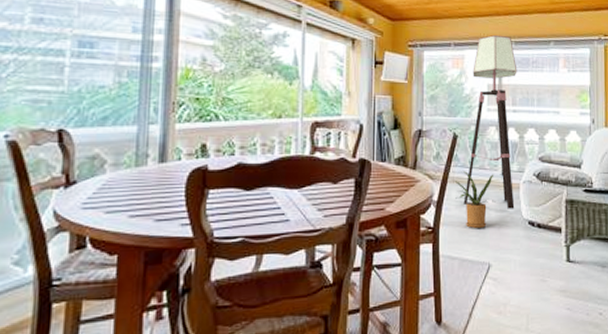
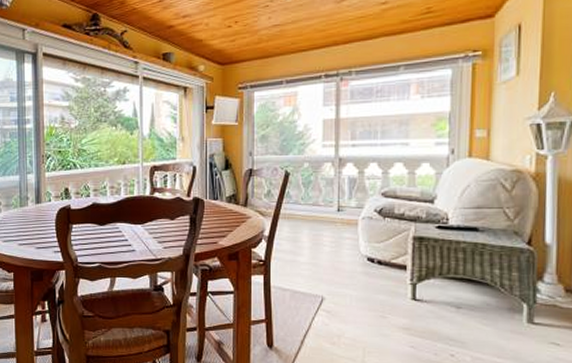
house plant: present [452,170,501,228] -> none [283,206,336,262]
floor lamp: present [463,35,517,209] -> none [295,67,358,245]

